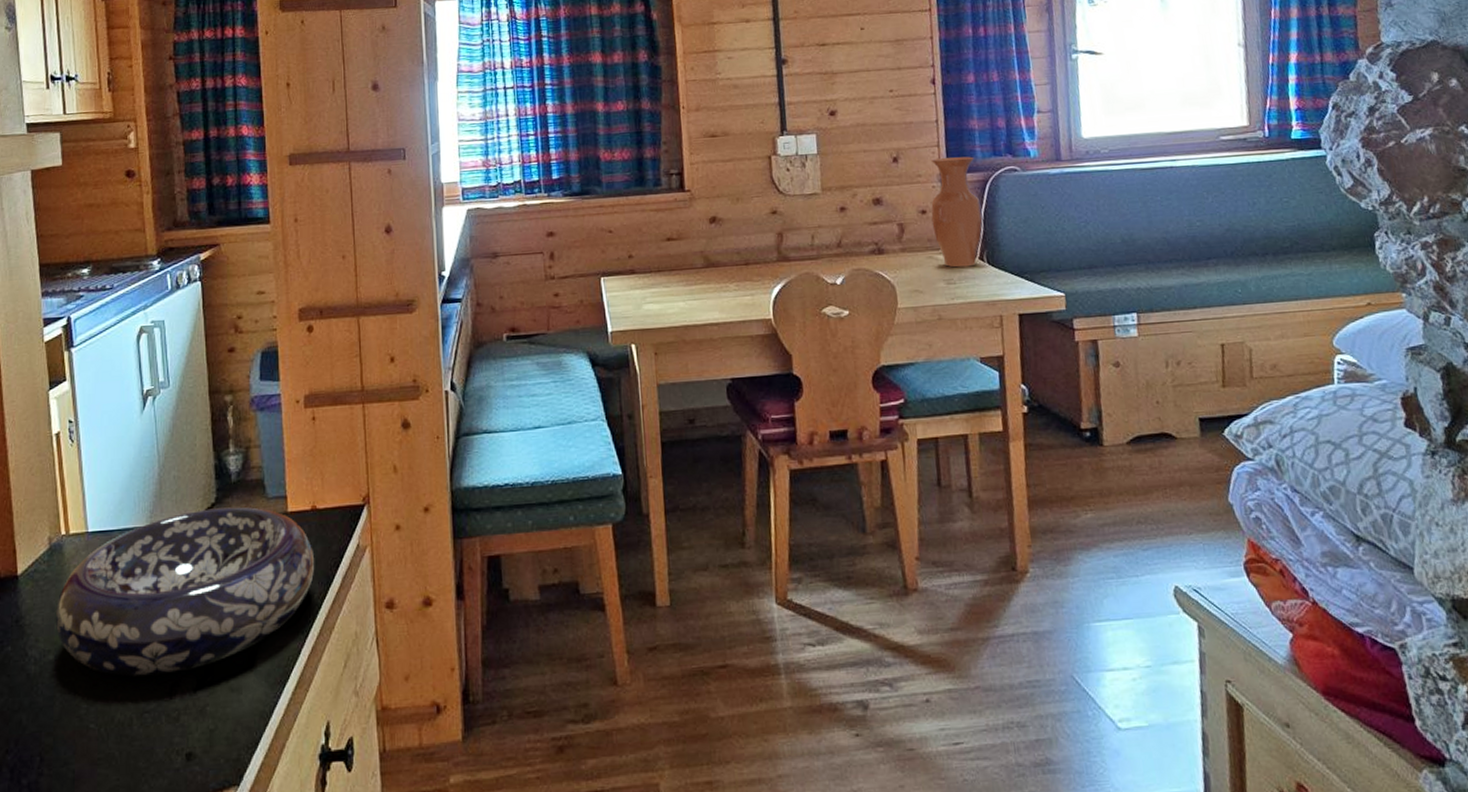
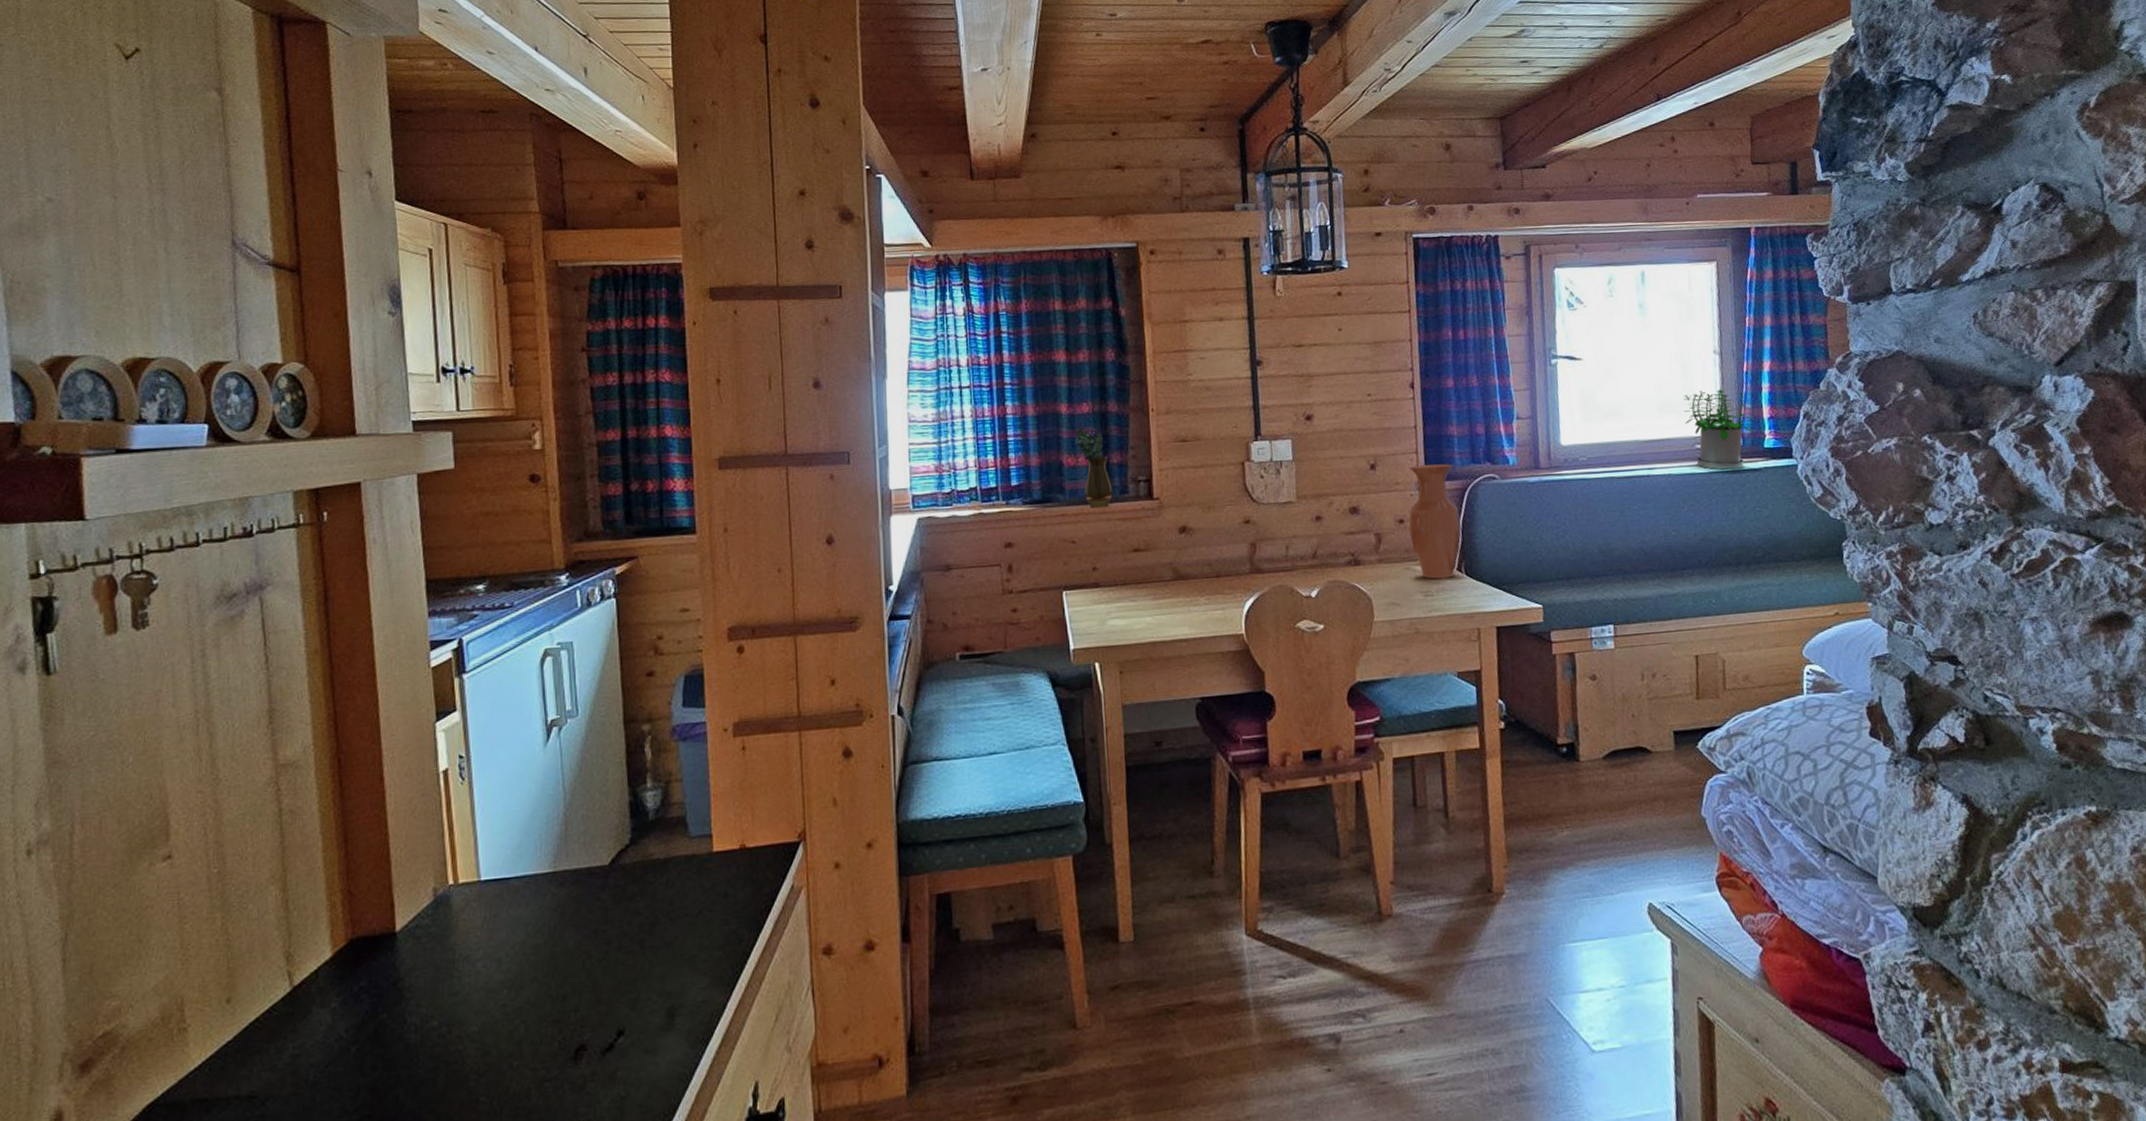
decorative bowl: present [55,506,315,677] -> none [440,847,744,1042]
vase: none [610,123,647,200] -> present [1074,426,1113,509]
potted plant: none [1207,82,1280,161] -> present [1683,389,1754,470]

